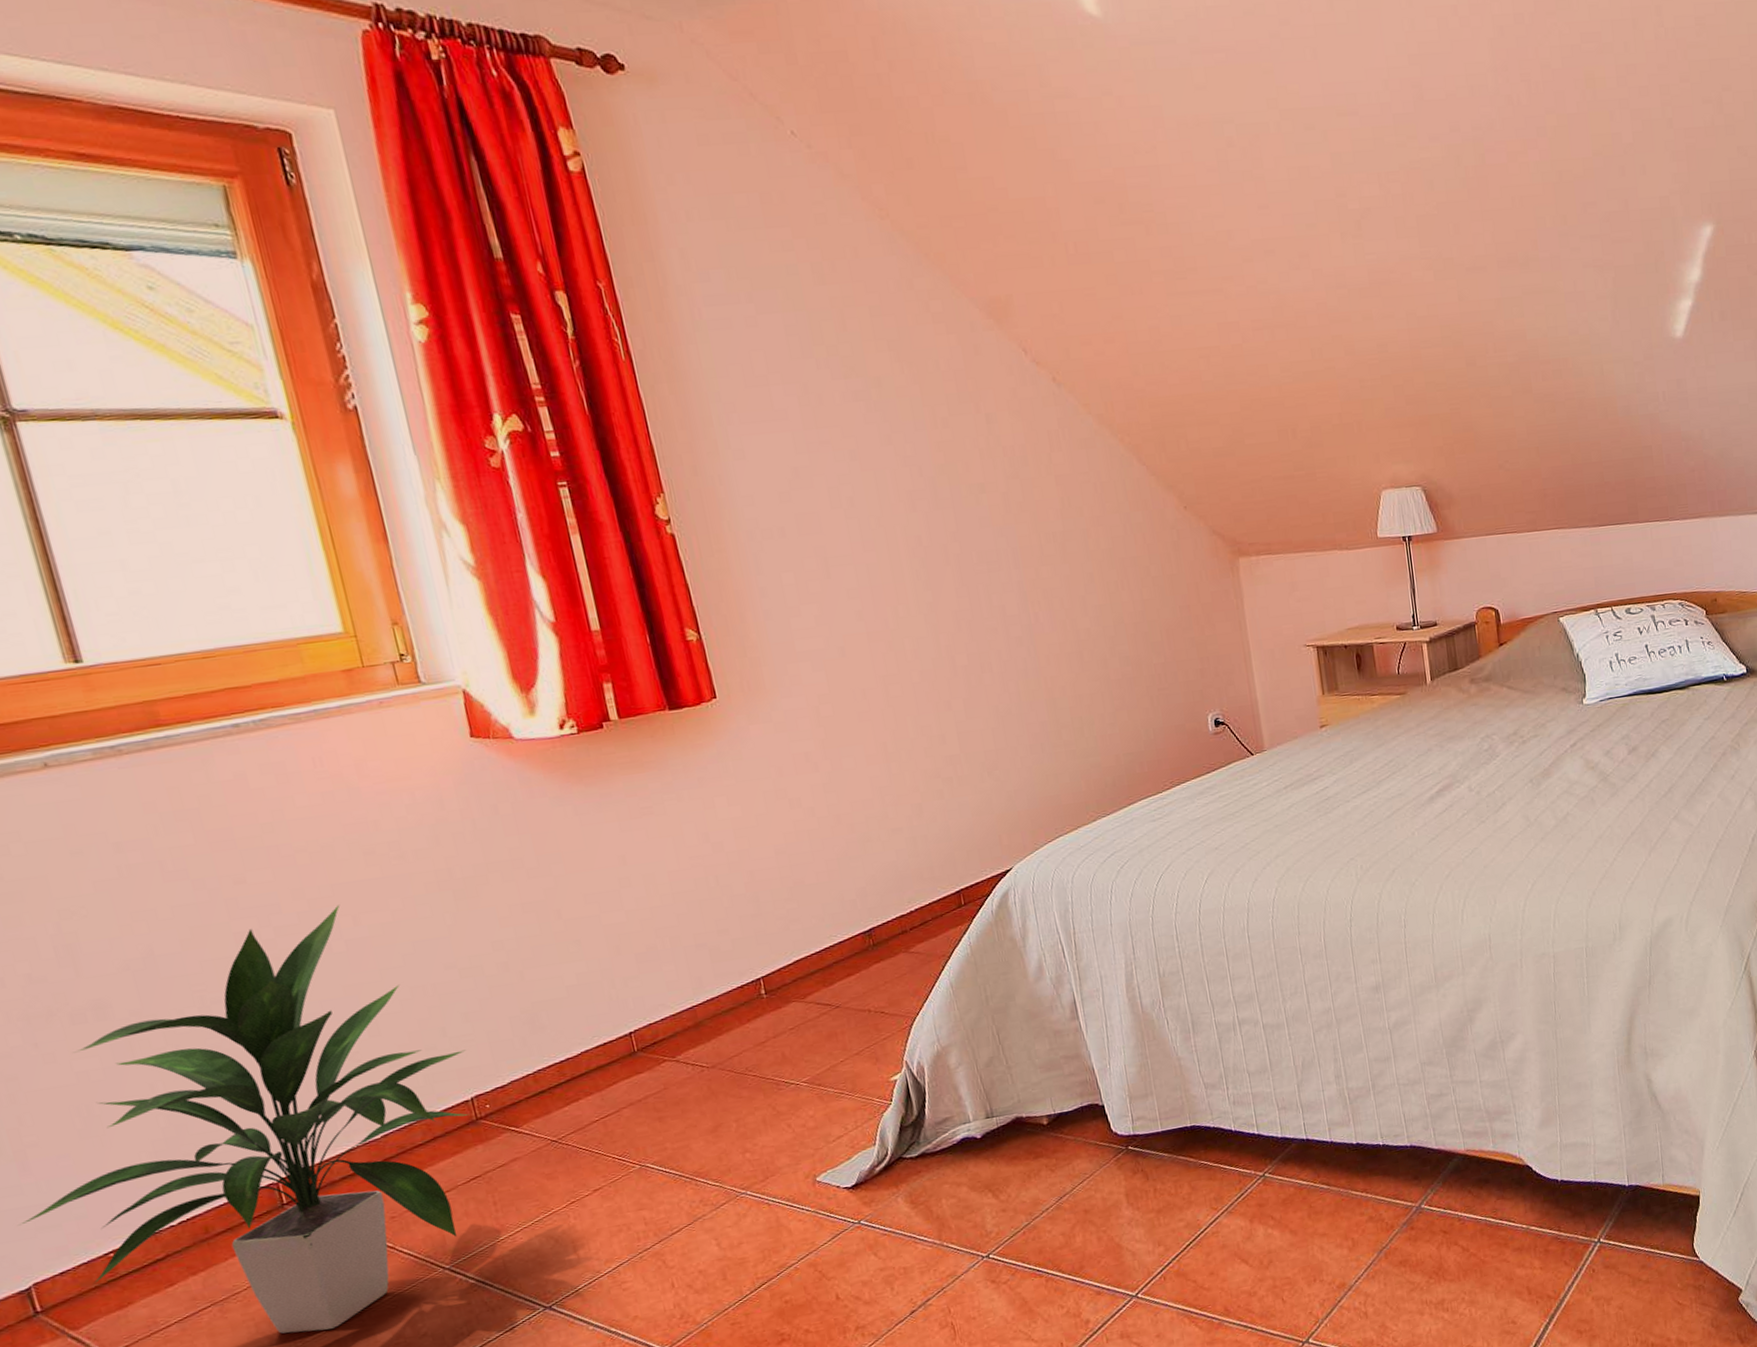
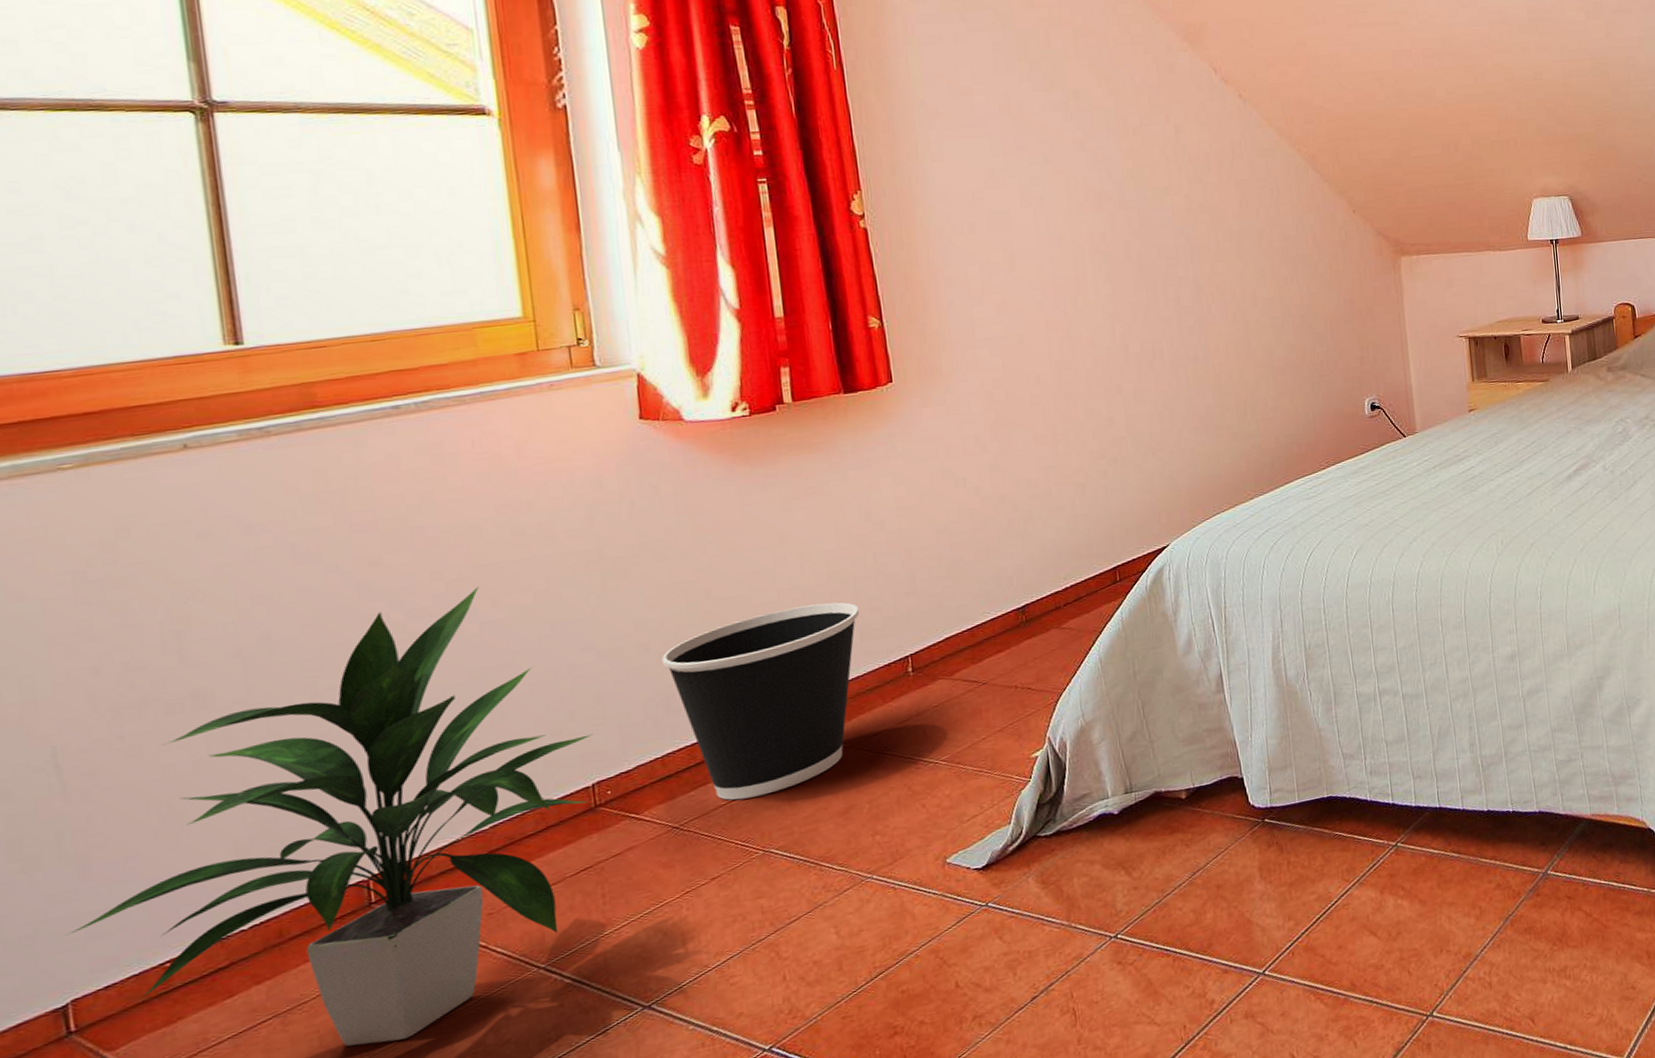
wastebasket: none [521,924,708,1116] -> present [662,602,860,800]

